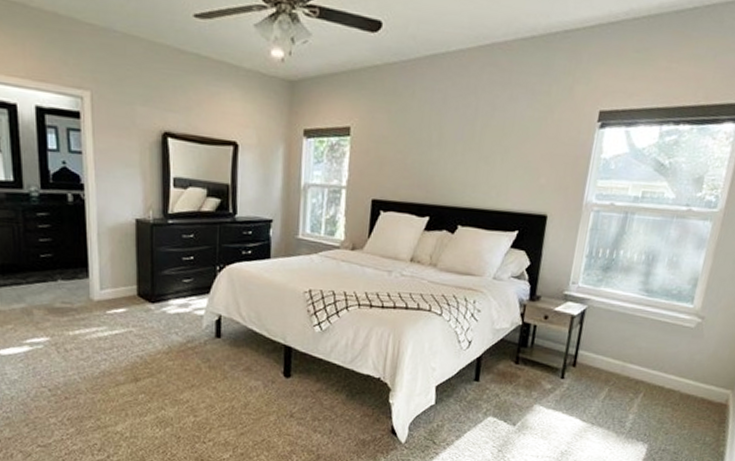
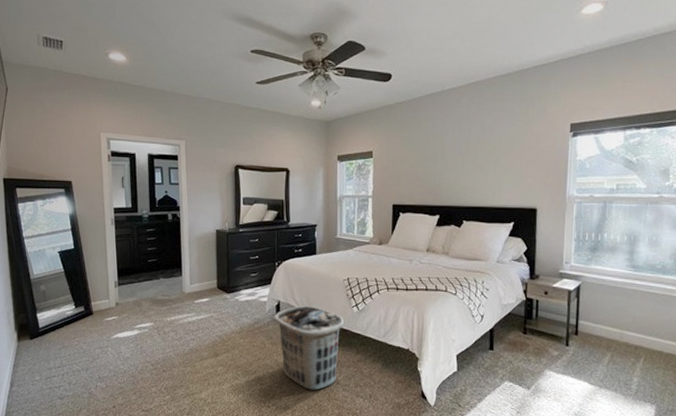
clothes hamper: none [213,322,303,424] -> present [274,305,345,390]

